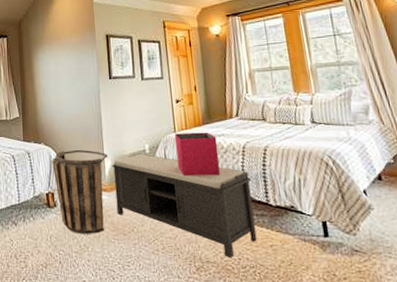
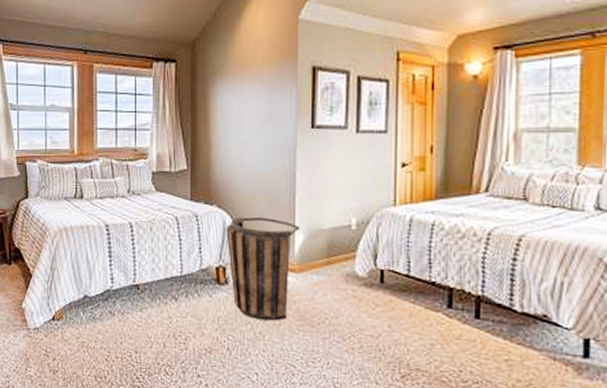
bench: present [112,153,257,259] -> none [304,229,493,369]
storage bin: present [174,132,220,176] -> none [392,207,452,267]

